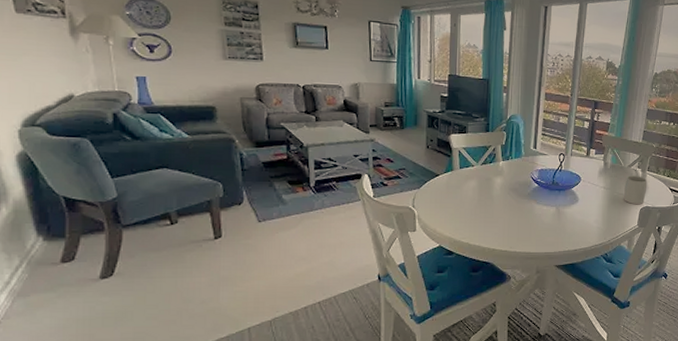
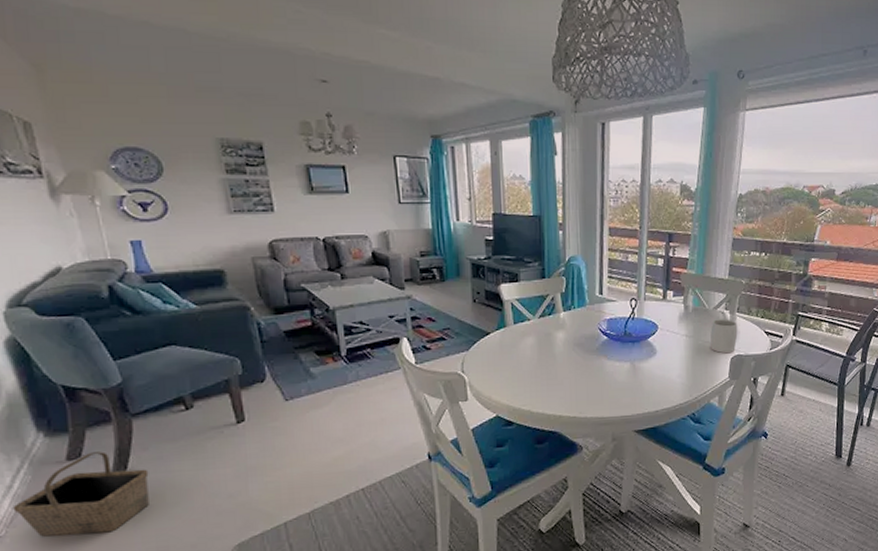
basket: none [8,256,133,329] -> present [12,451,149,537]

